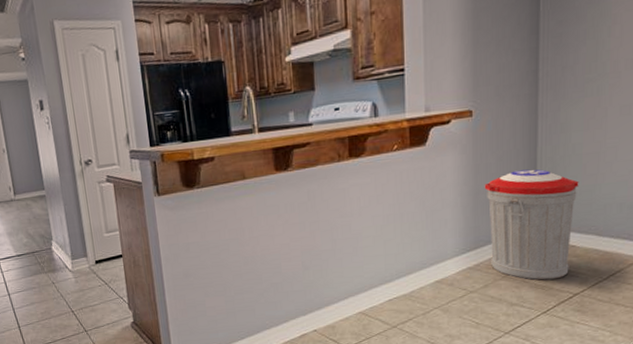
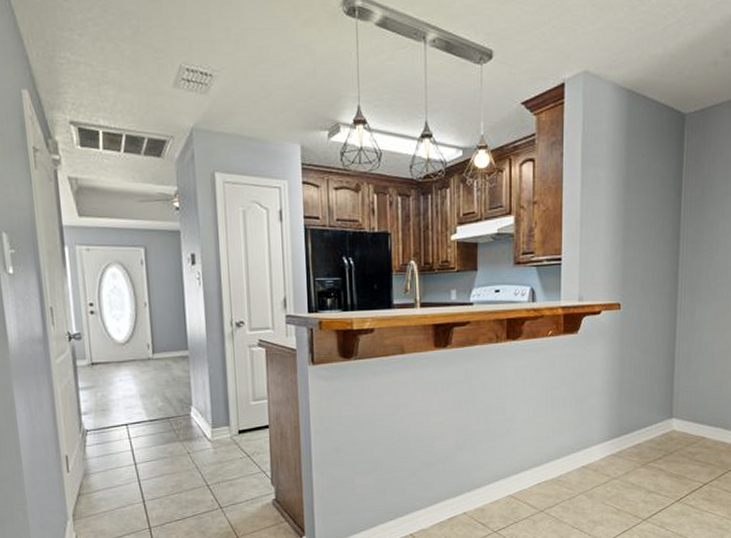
trash can: present [484,169,579,280] -> none [628,363,710,469]

